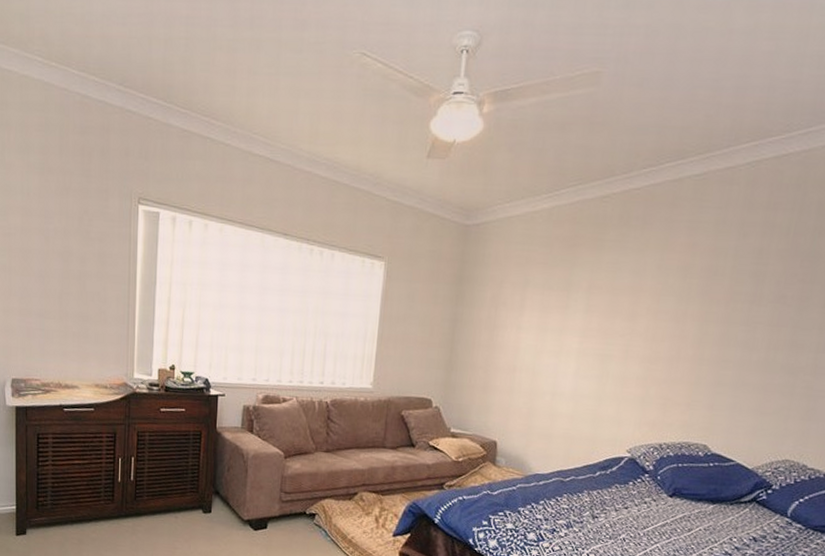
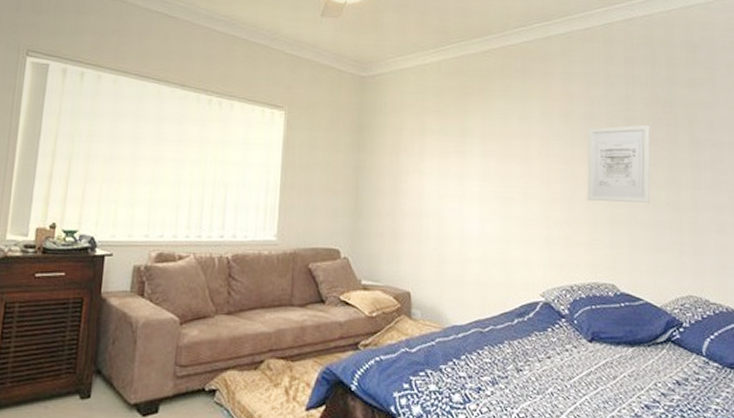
wall art: none [693,280,781,366] -> present [587,124,651,204]

